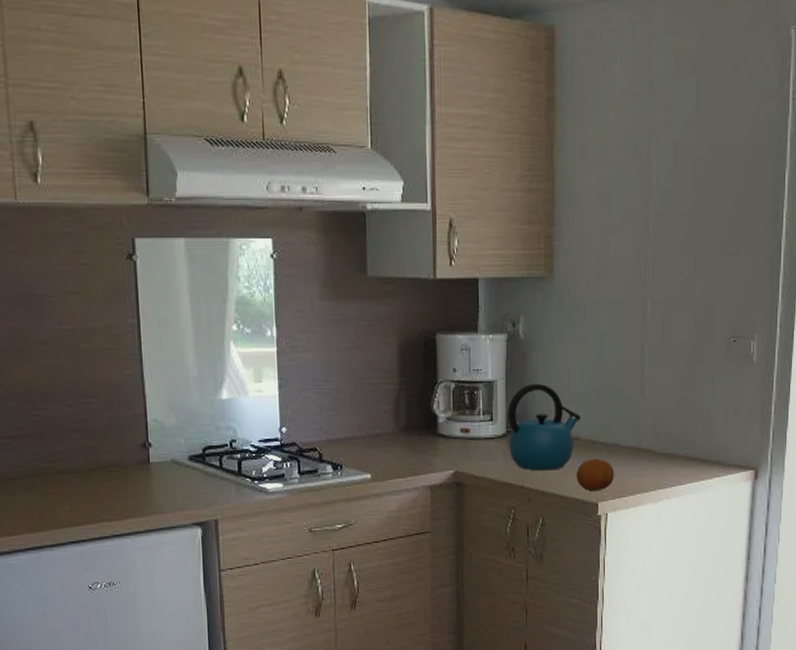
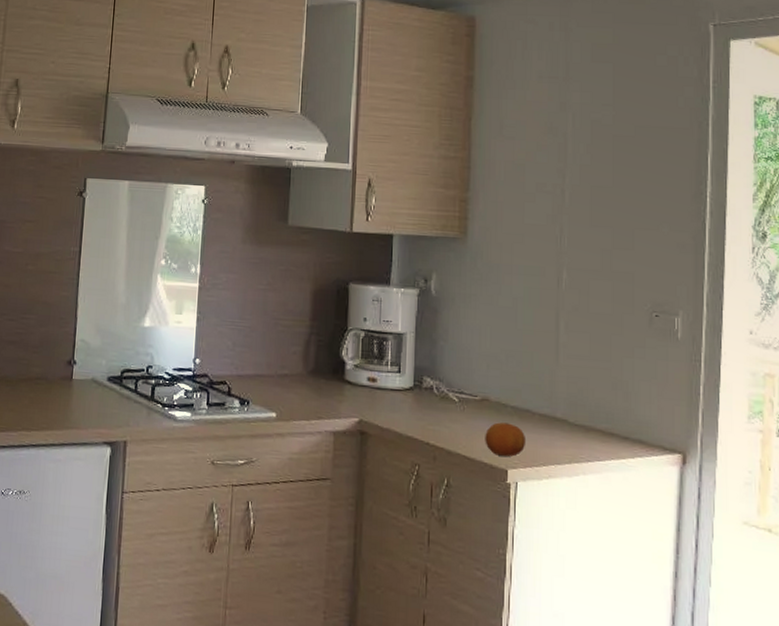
kettle: present [507,383,581,471] -> none [415,339,492,430]

